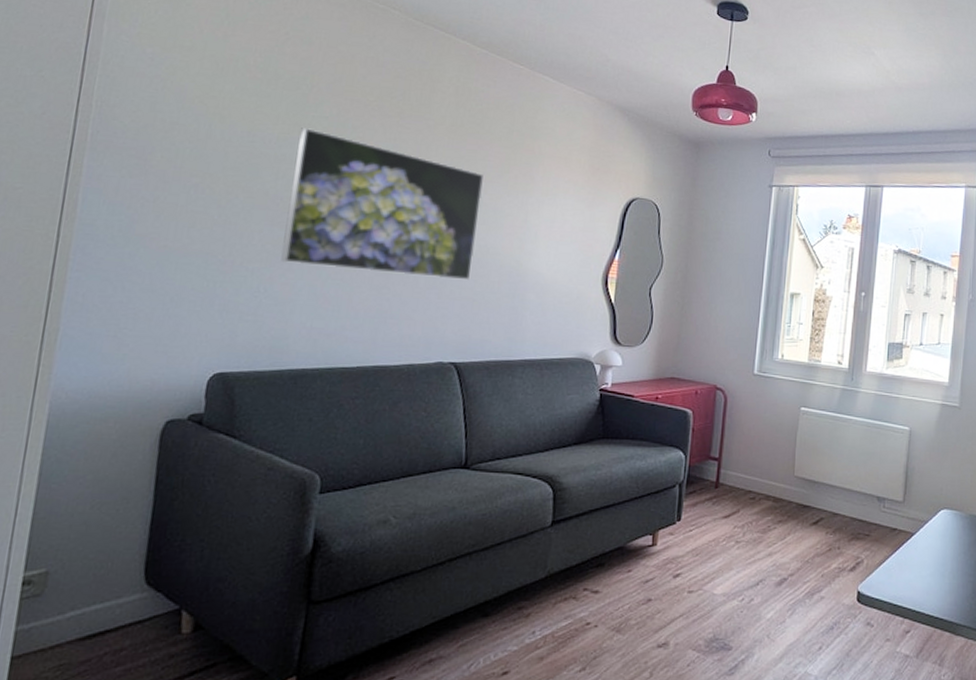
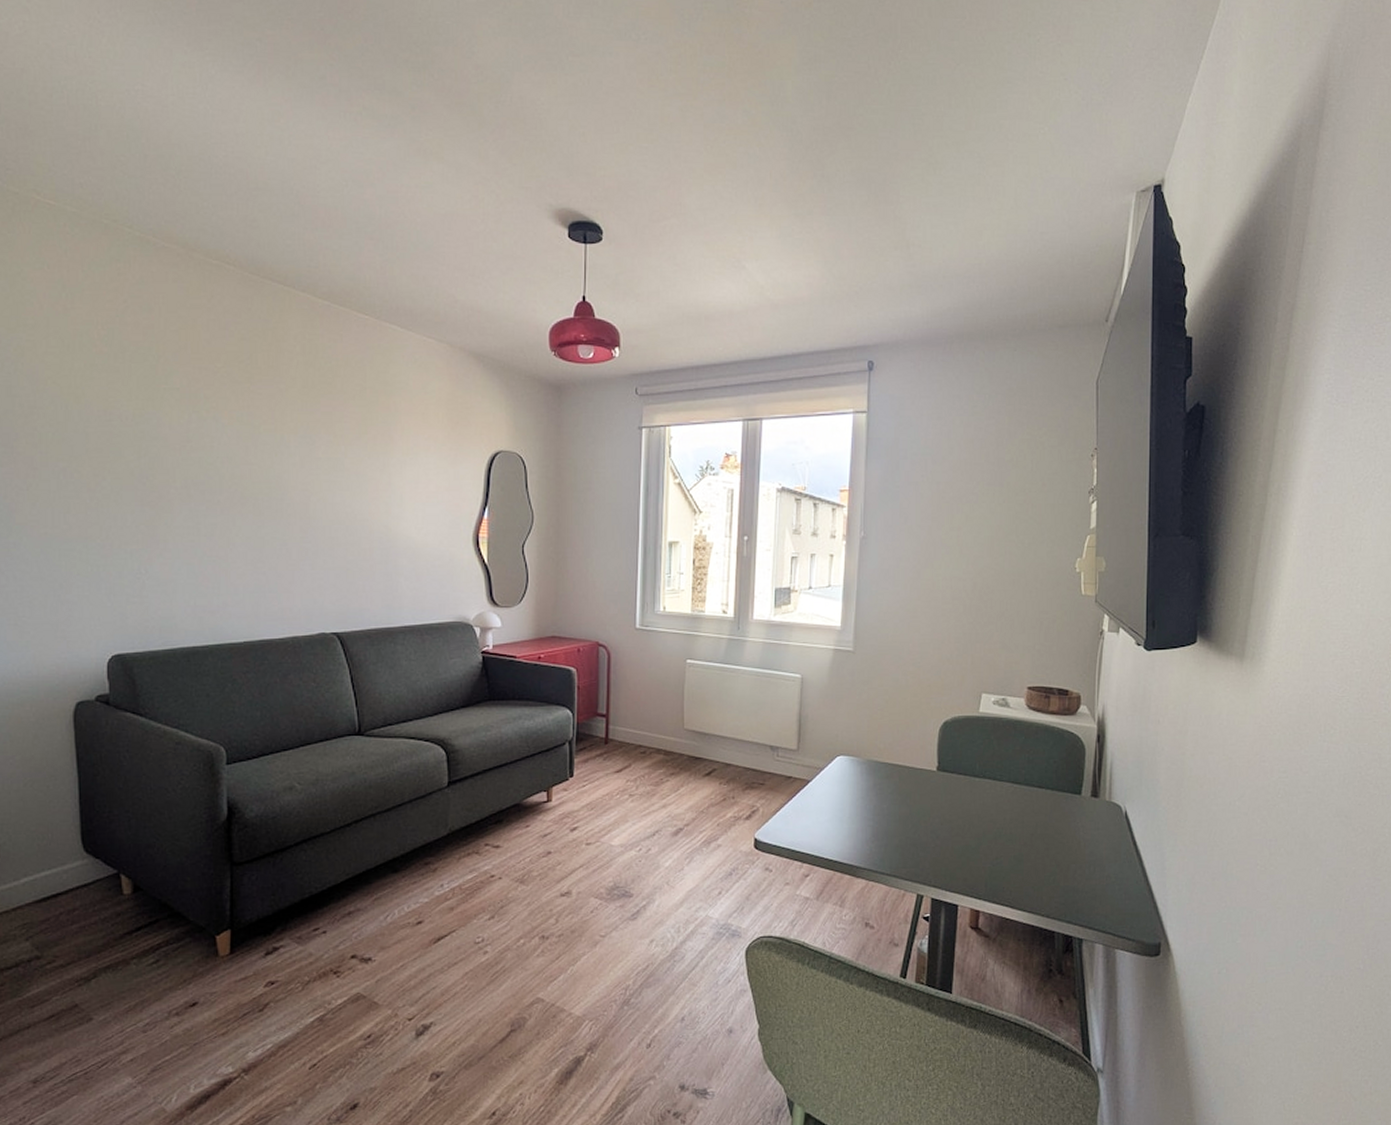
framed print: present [280,126,483,281] -> none [154,400,342,549]

